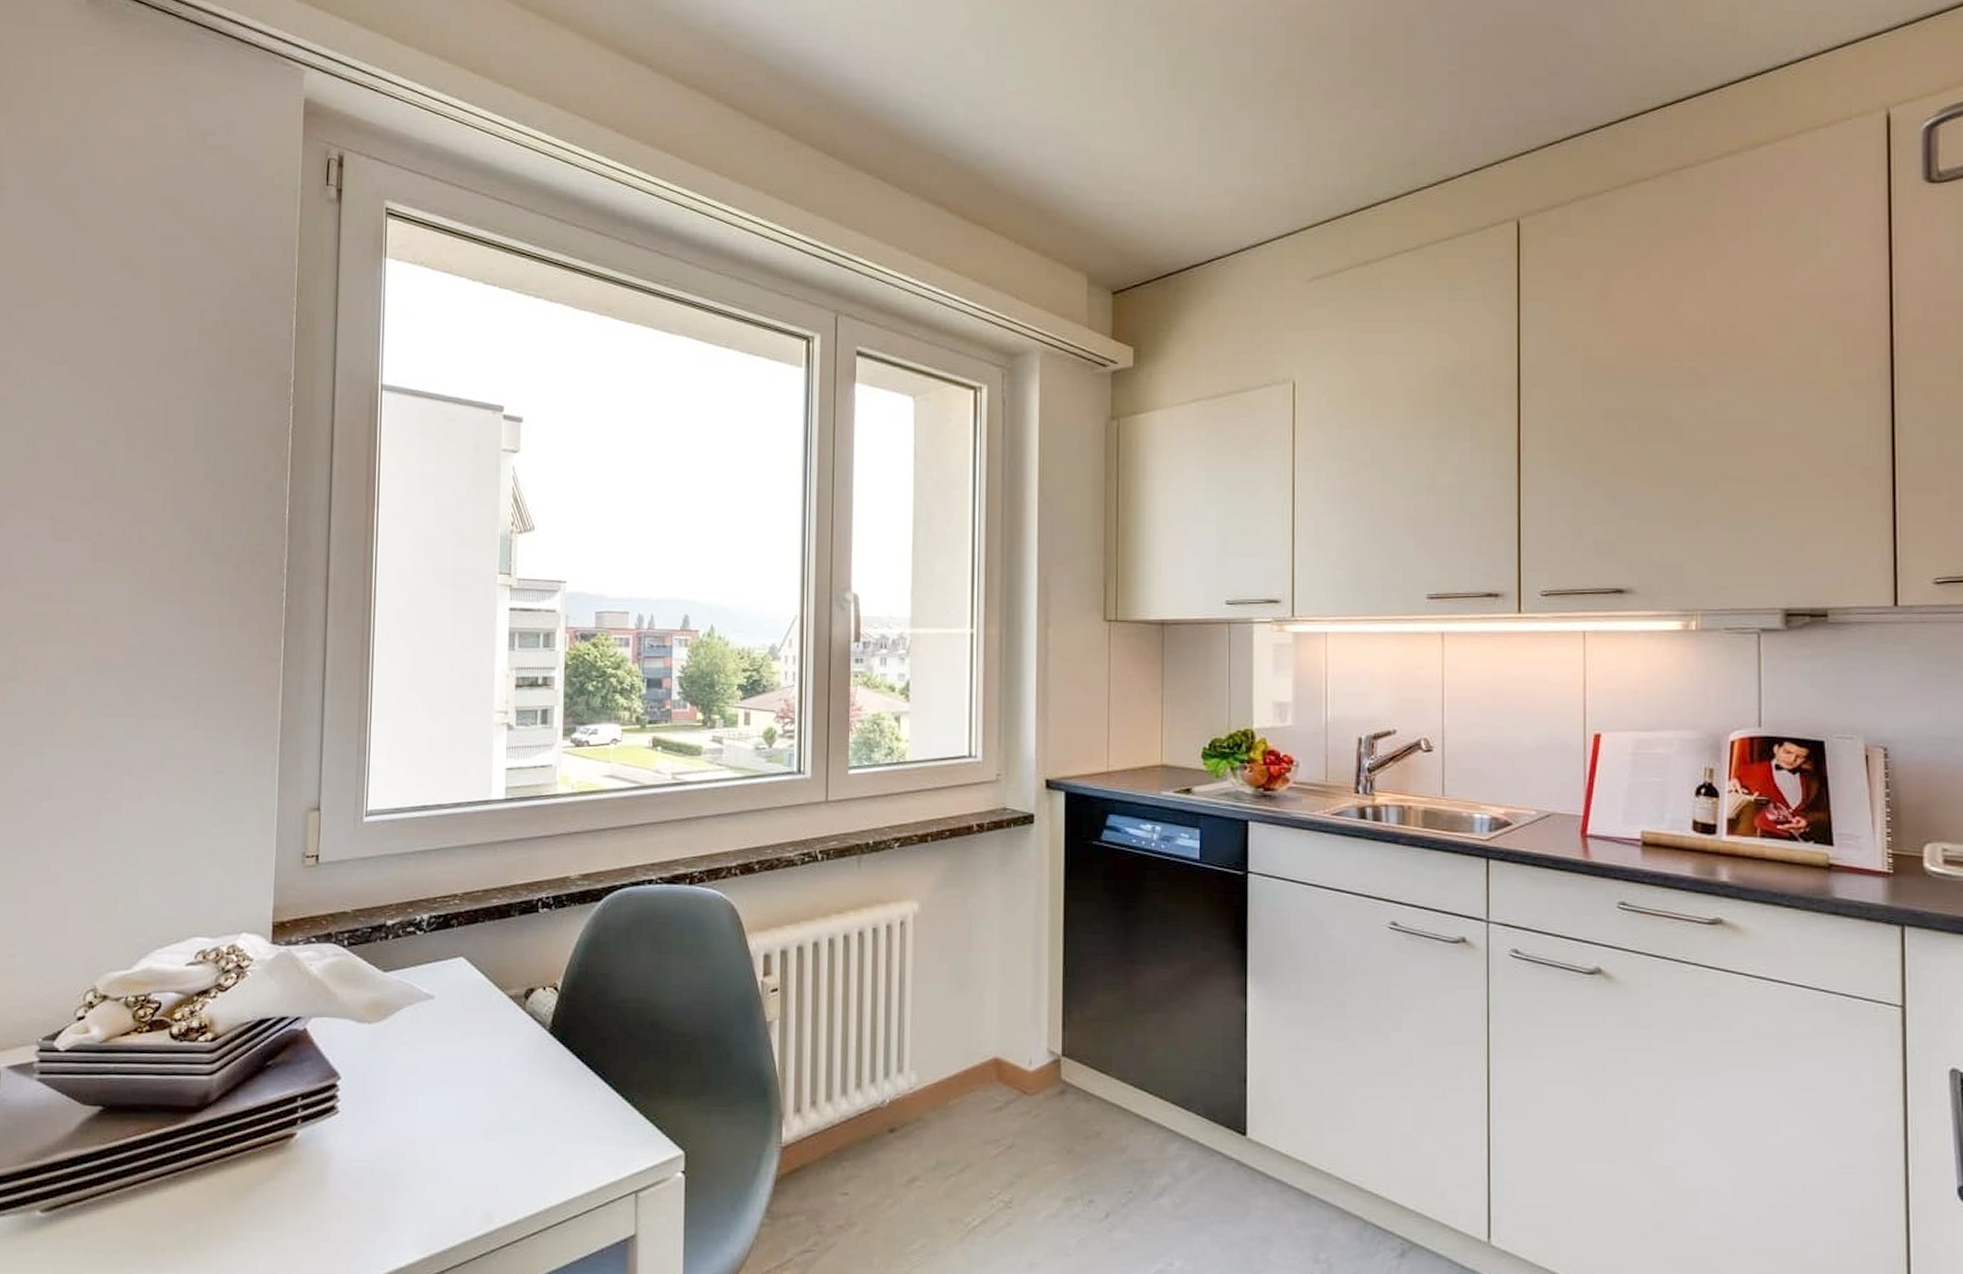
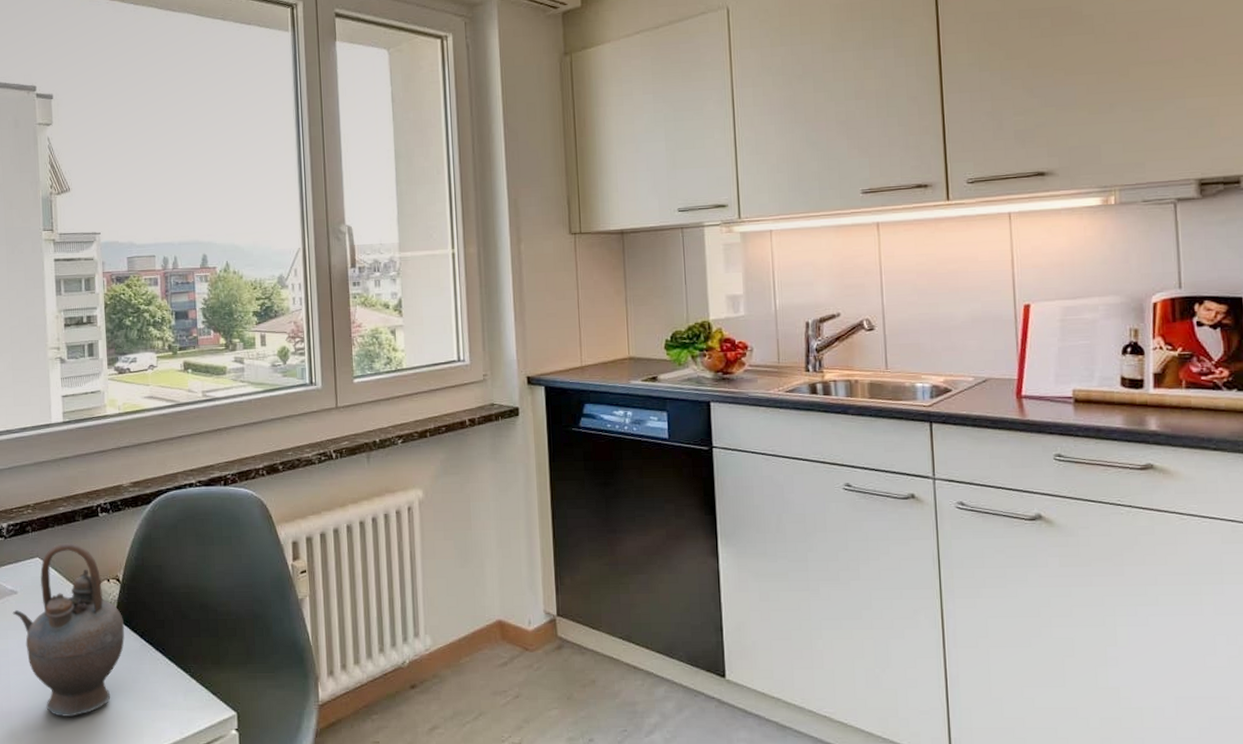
teapot: none [426,940,560,1149] -> present [12,542,125,718]

